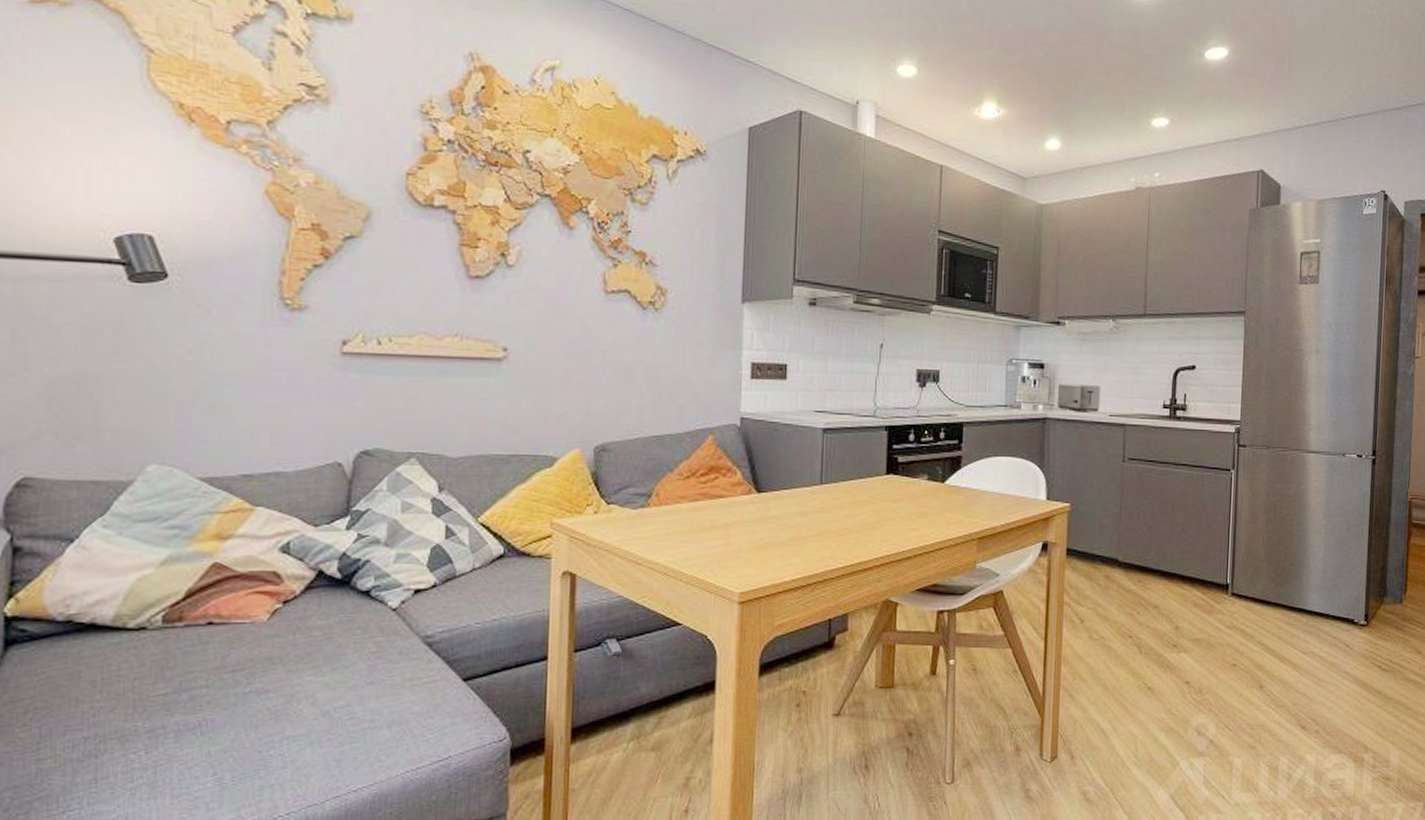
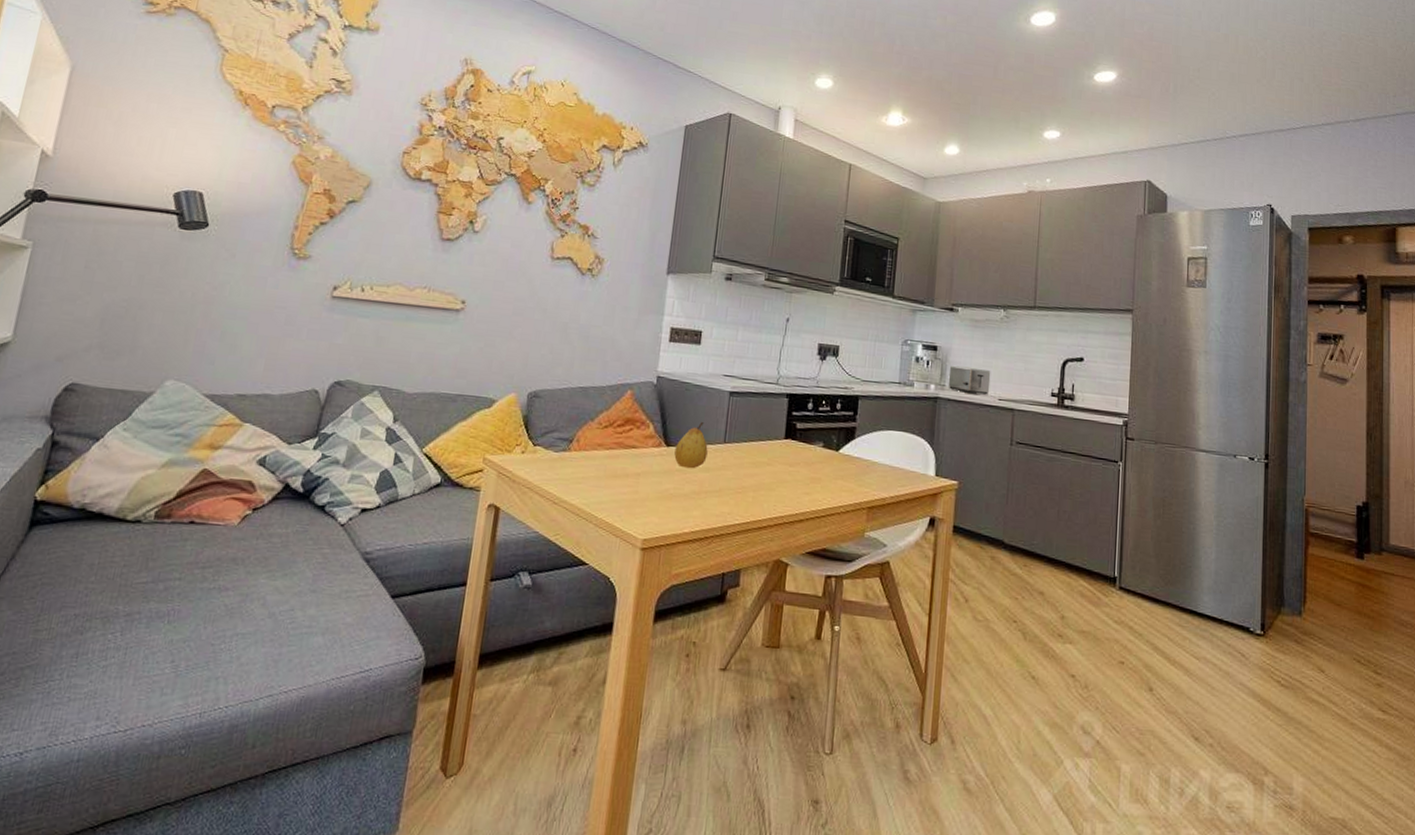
fruit: none [767,464,804,515] -> present [674,422,708,469]

